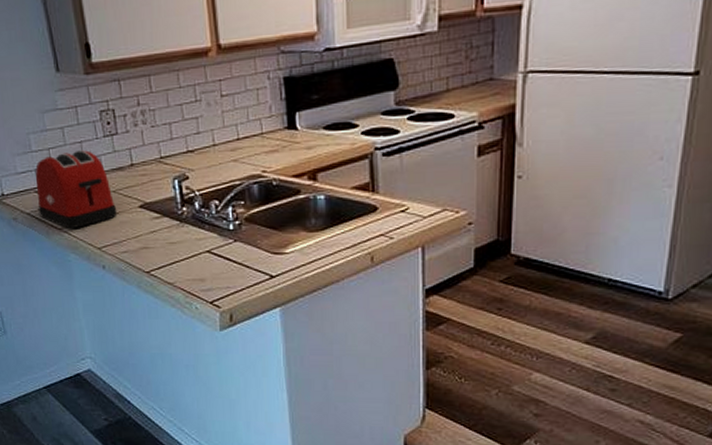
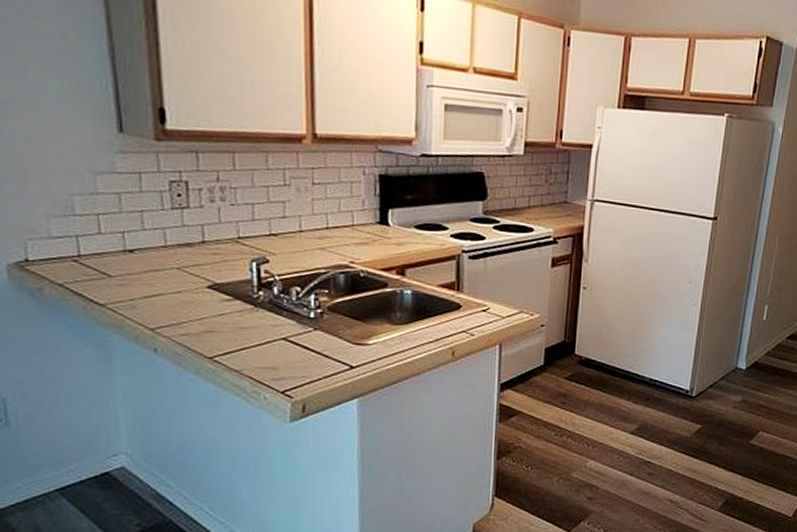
toaster: present [35,150,117,230] -> none [74,220,180,306]

